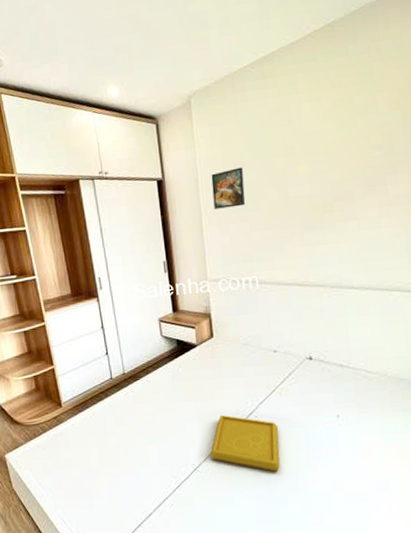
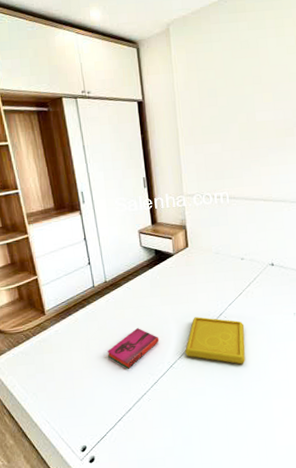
hardback book: none [125,425,182,470] -> present [107,328,160,369]
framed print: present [211,167,246,209] -> none [187,93,218,131]

